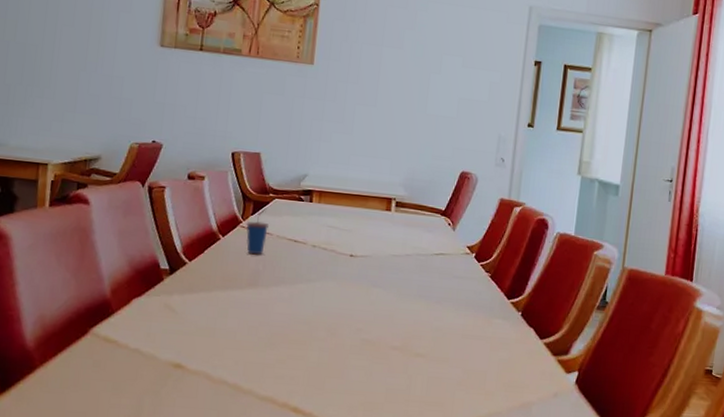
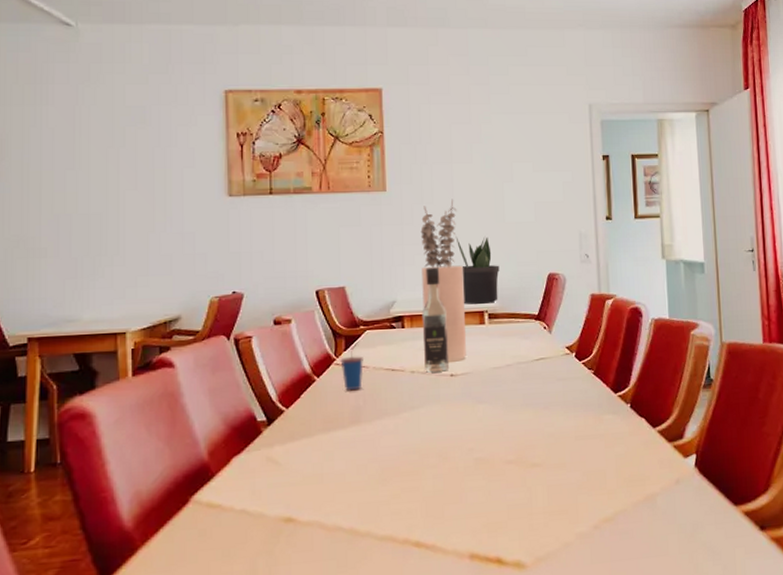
bottle: none [326,147,356,251] -> present [422,267,450,373]
vase: none [333,82,381,244] -> present [420,199,467,362]
planter: none [373,120,414,192] -> present [455,236,500,304]

